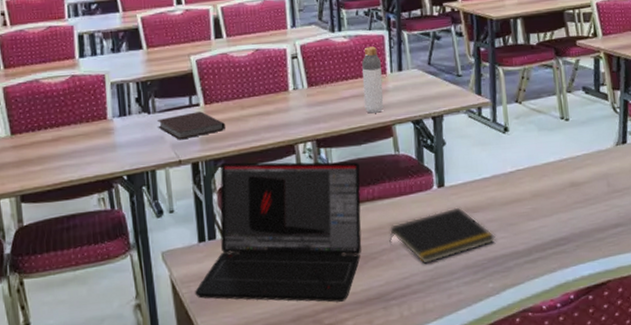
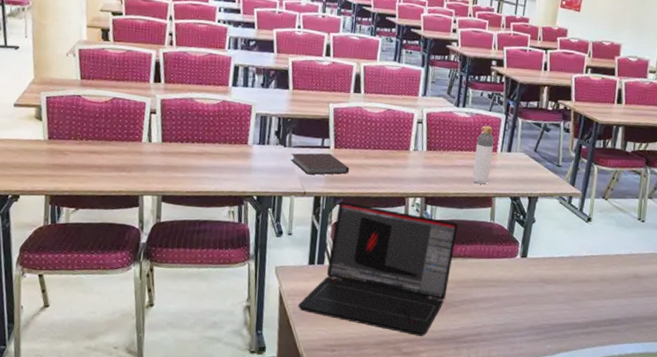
notepad: present [389,207,496,264] -> none [471,276,561,319]

